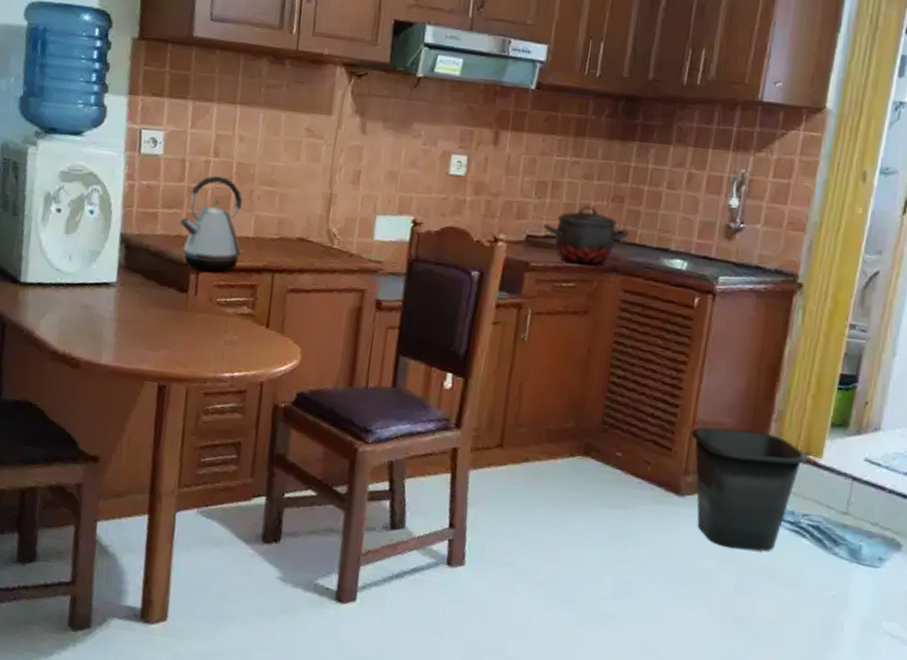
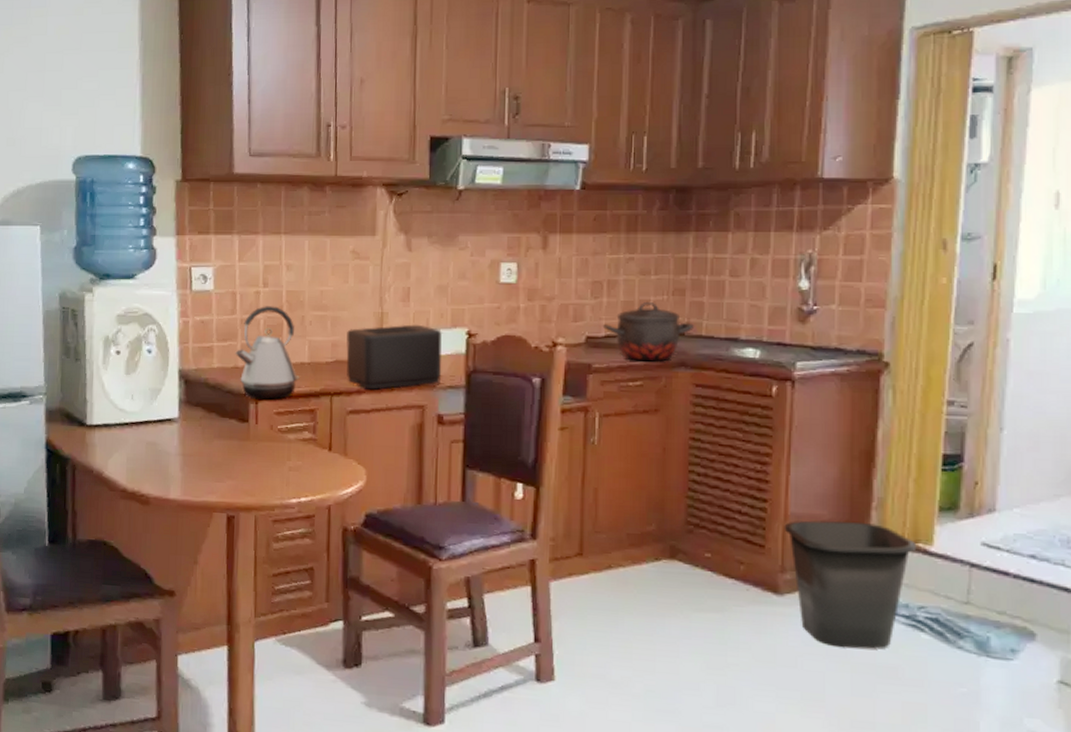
toaster: none [290,207,388,271] -> present [346,324,442,390]

